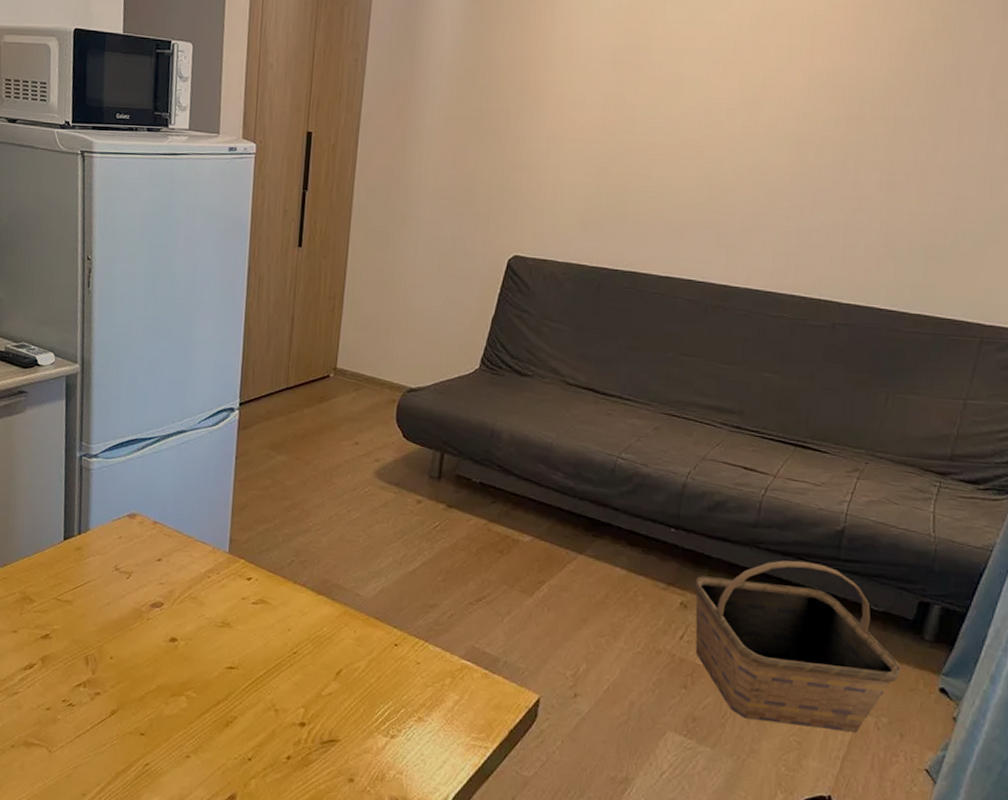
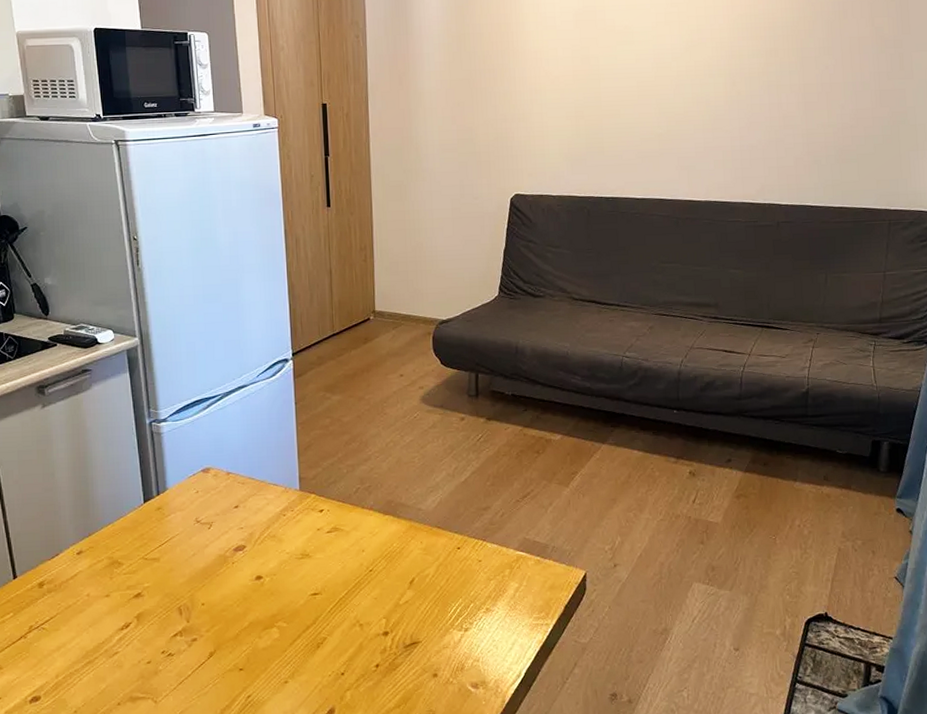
basket: present [695,560,901,732] -> none [699,421,866,560]

